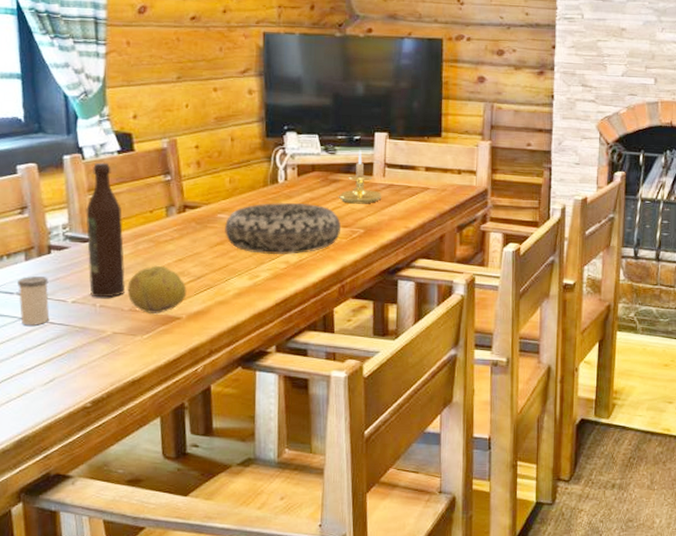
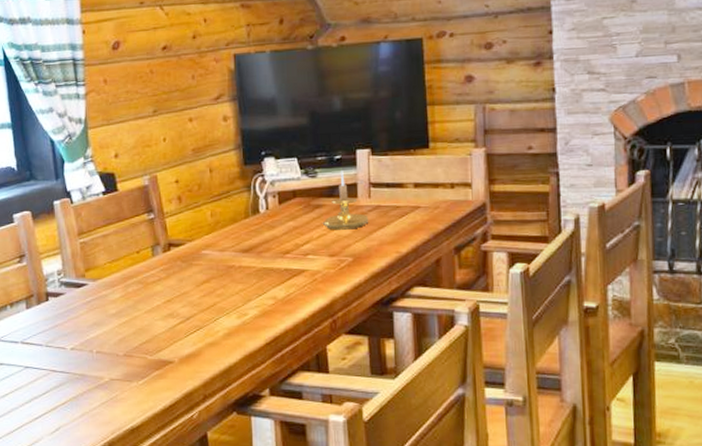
salt shaker: present [16,276,50,326] -> none [20,324,52,374]
wine bottle: present [86,162,125,298] -> none [77,205,118,344]
fruit: present [127,265,187,313] -> none [121,307,177,358]
decorative bowl: present [225,202,342,255] -> none [210,233,329,291]

